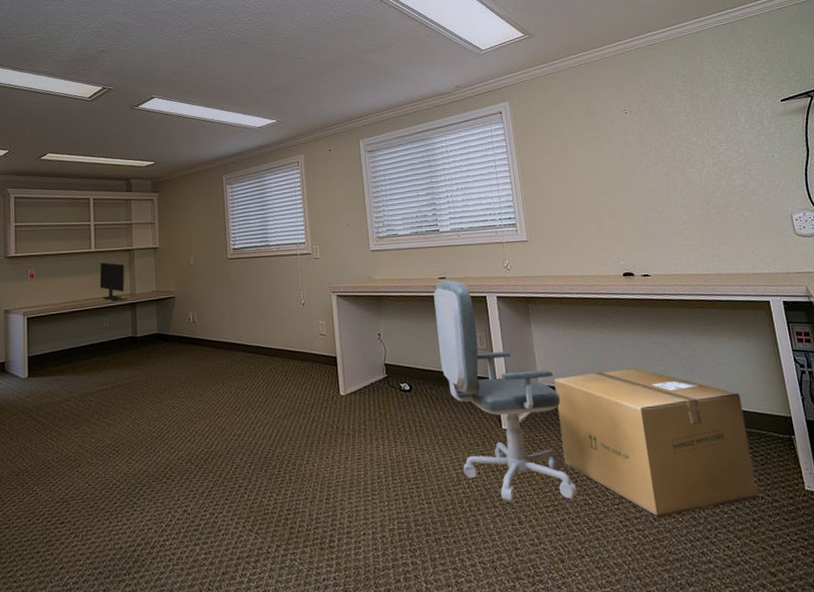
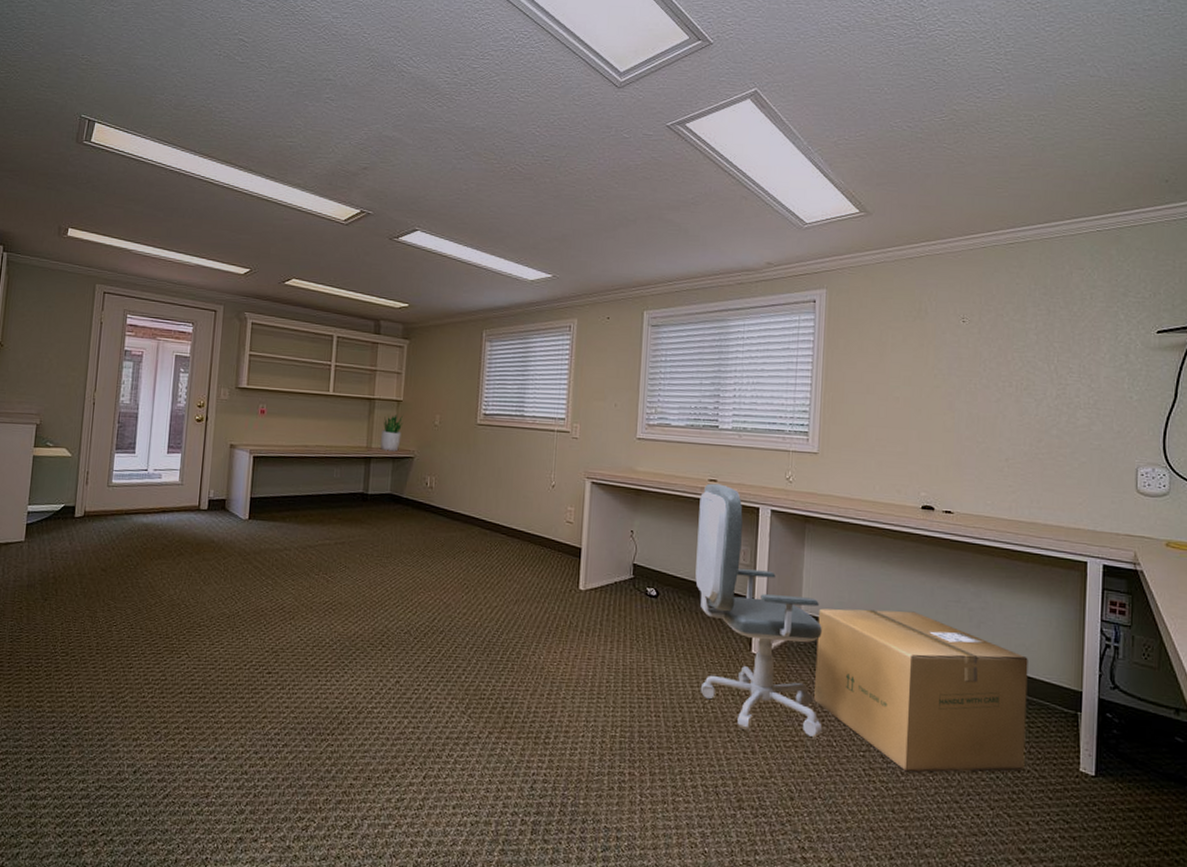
computer monitor: present [99,262,127,301] -> none [333,408,364,453]
planter: none [142,259,162,295] -> present [379,413,404,452]

